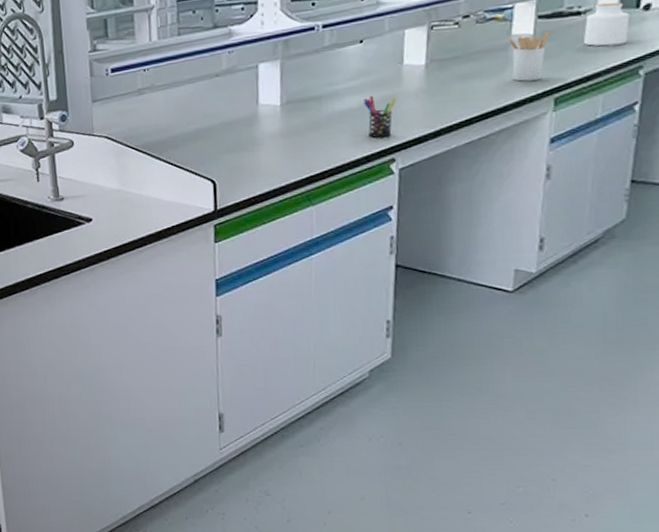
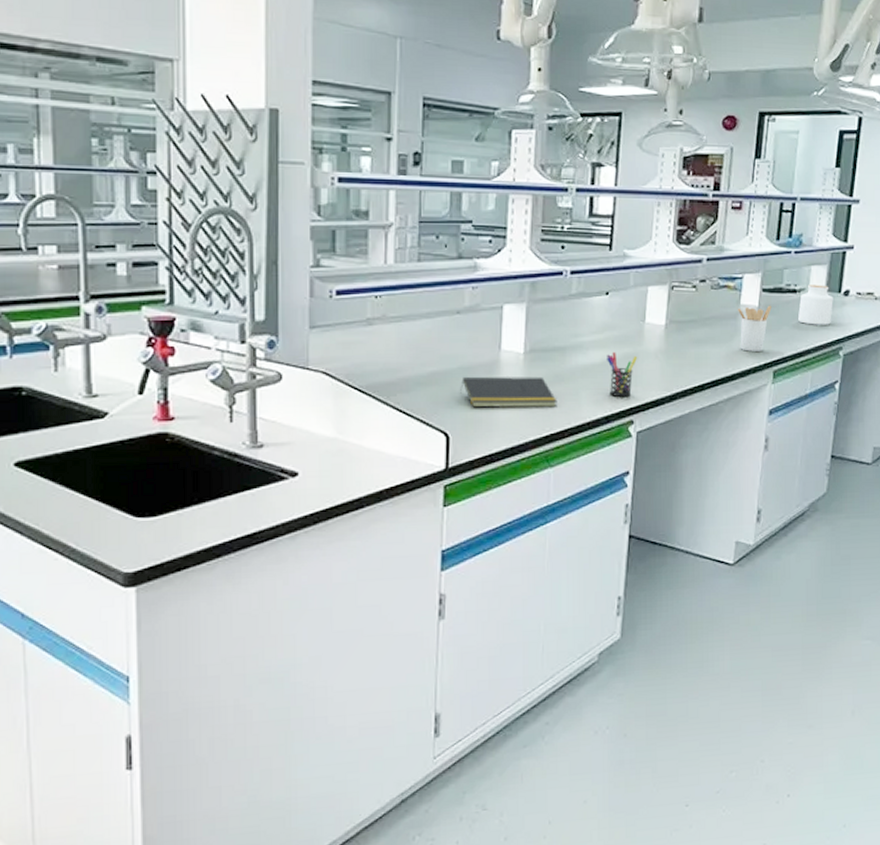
notepad: none [223,125,316,157] -> present [460,376,558,408]

